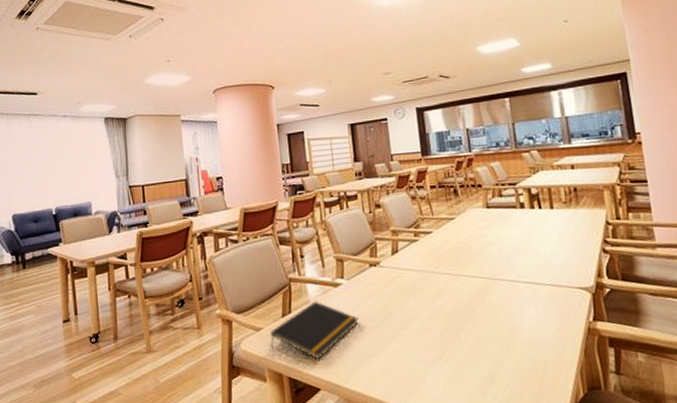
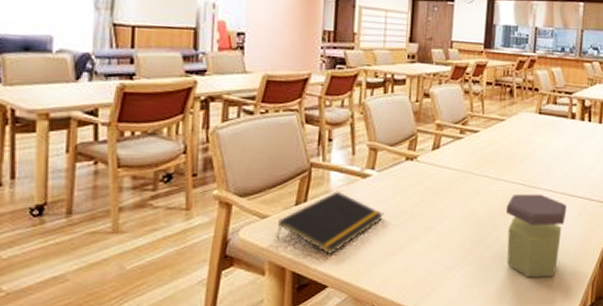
jar: none [472,285,538,371] -> present [505,193,566,278]

